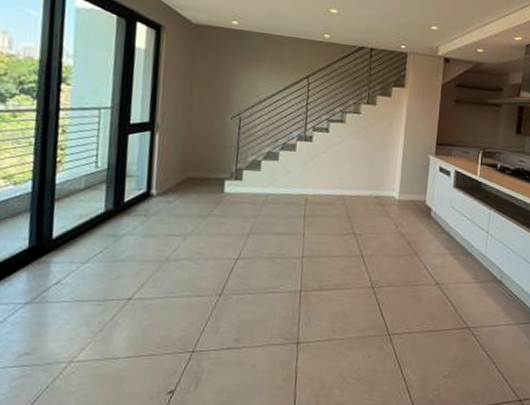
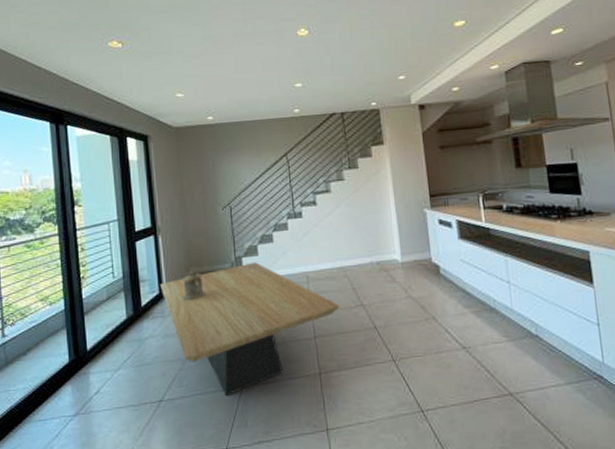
dining table: none [149,176,333,301] -> present [160,262,340,396]
beer mug: none [172,169,198,204] -> present [183,265,205,301]

